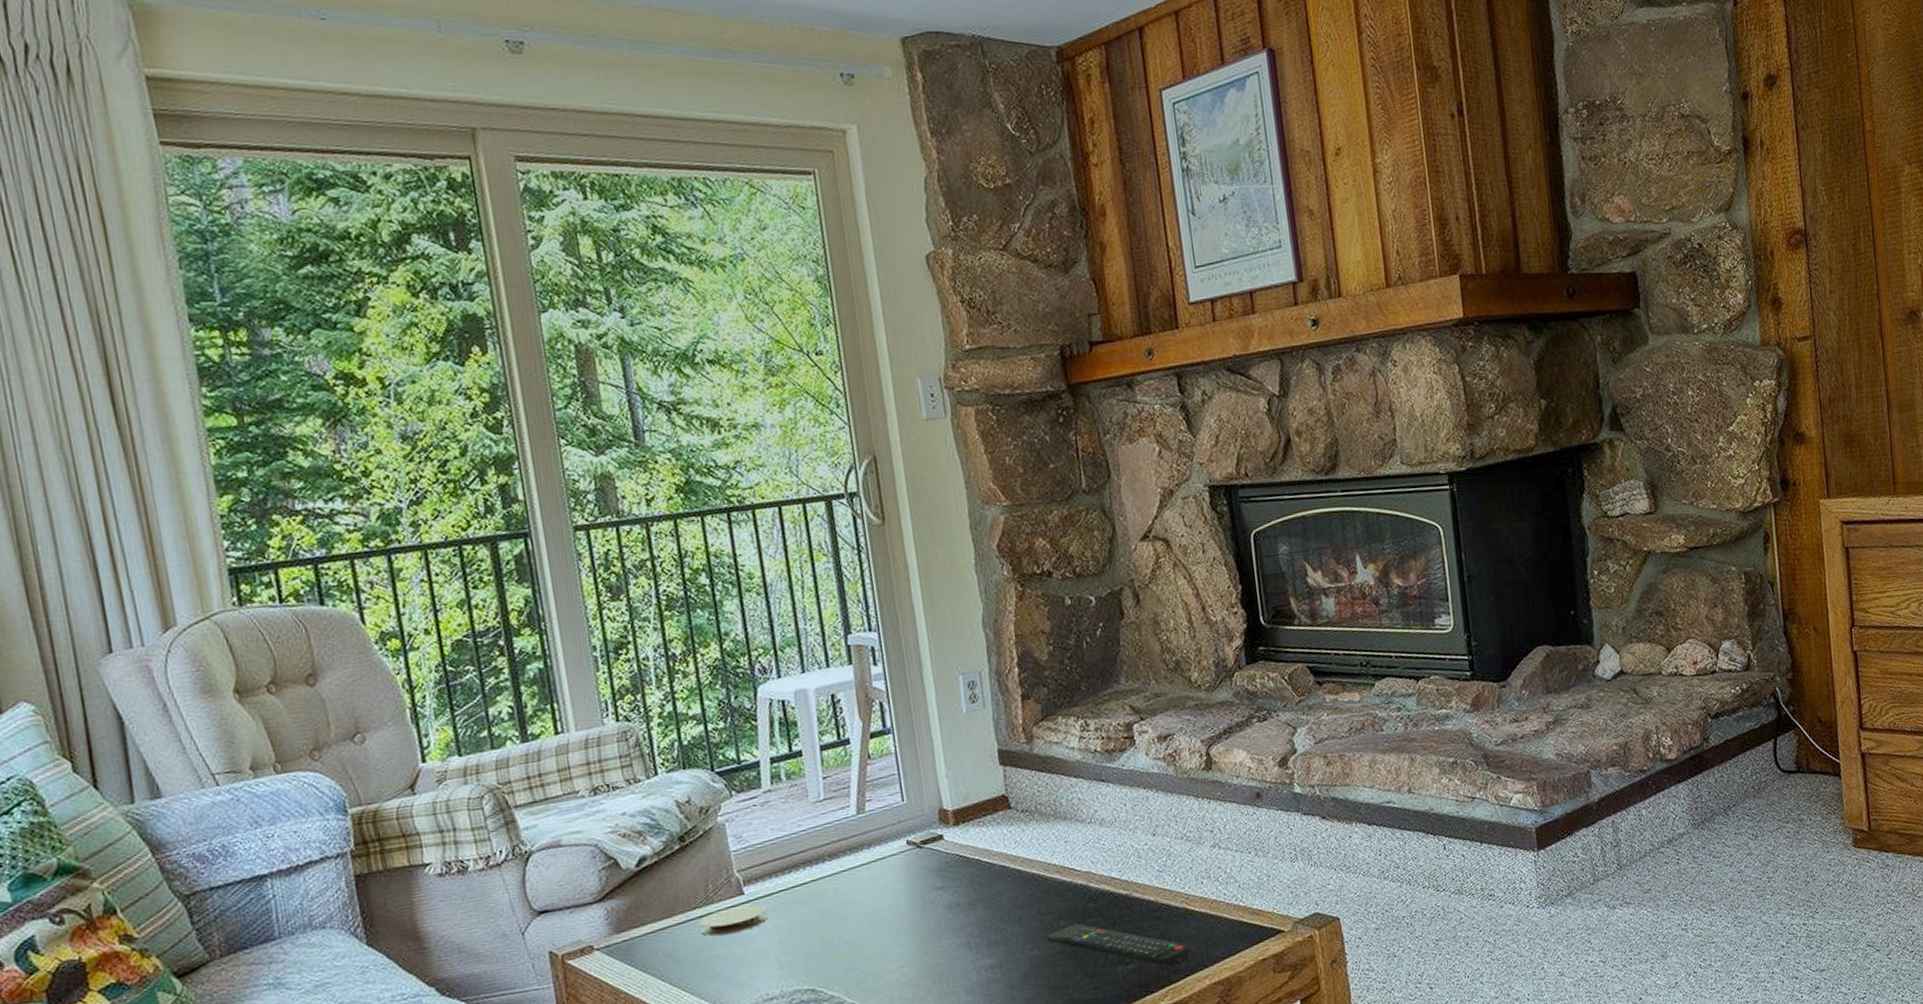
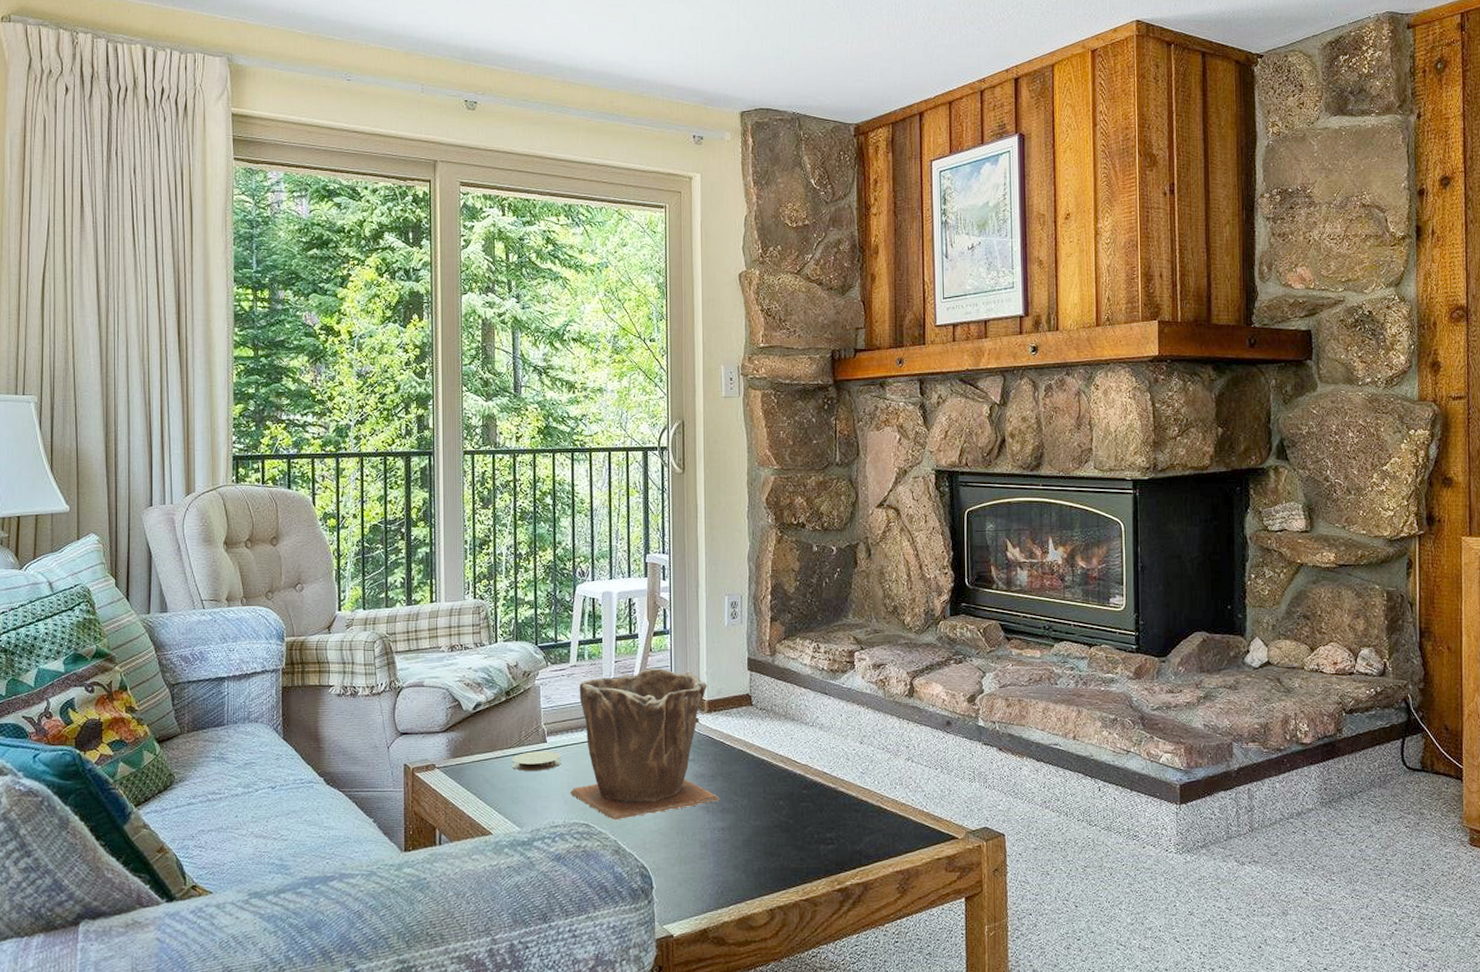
plant pot: none [778,775,983,979] -> present [570,668,719,821]
remote control: present [1046,923,1192,967] -> none [767,805,881,852]

